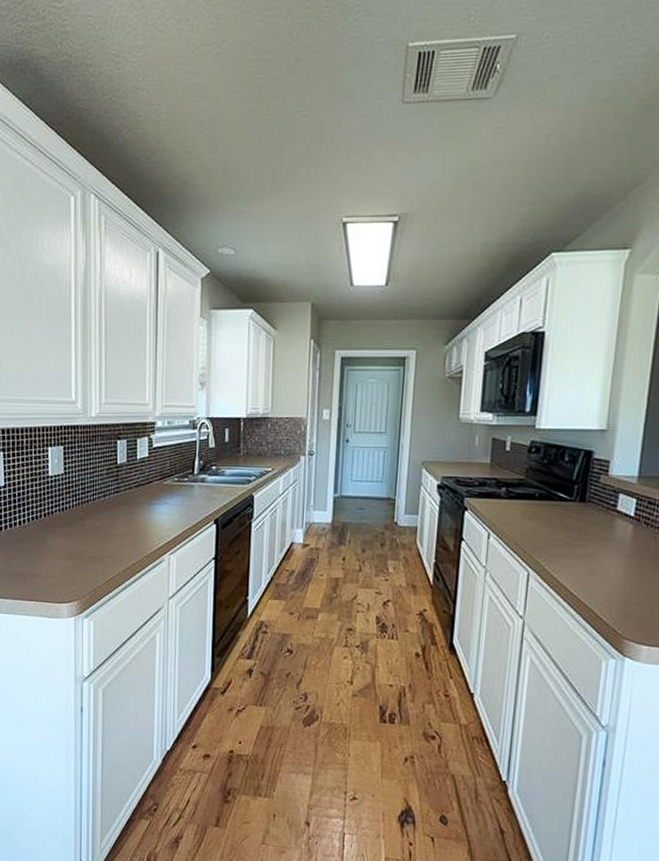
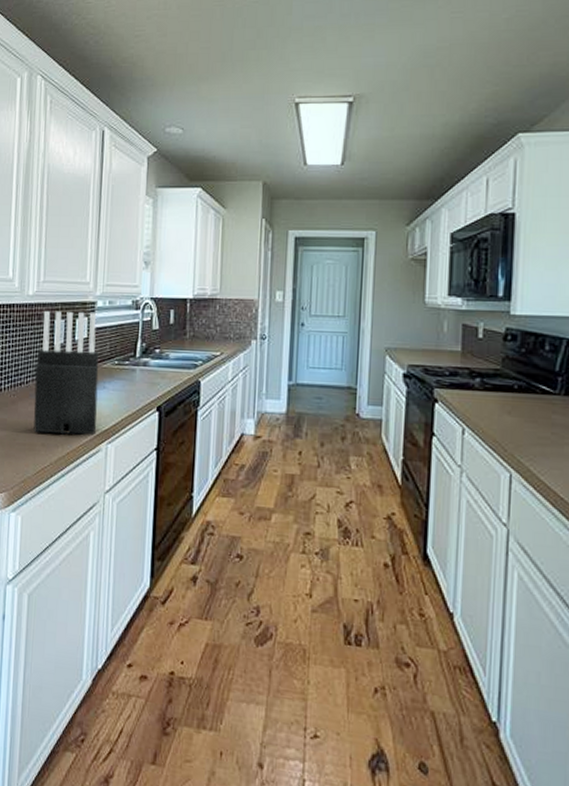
knife block: none [101,431,160,547] -> present [33,310,99,435]

